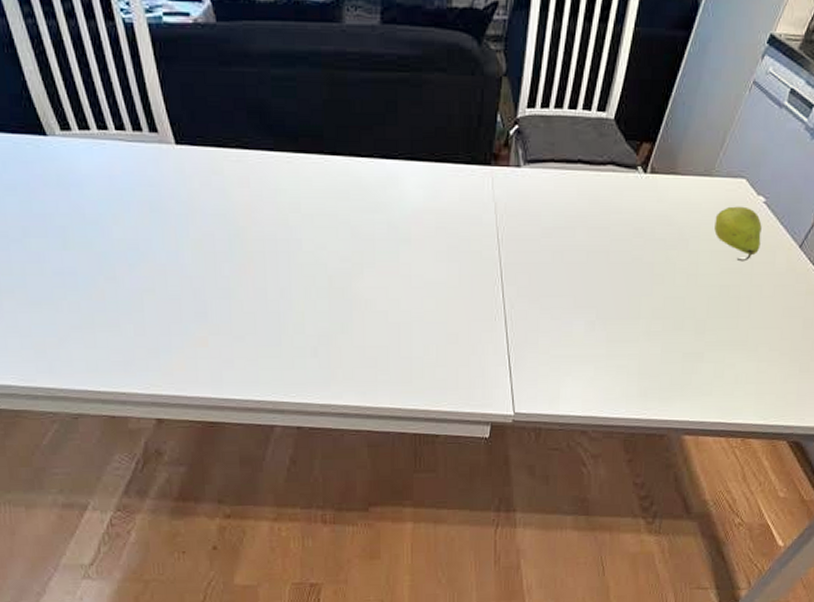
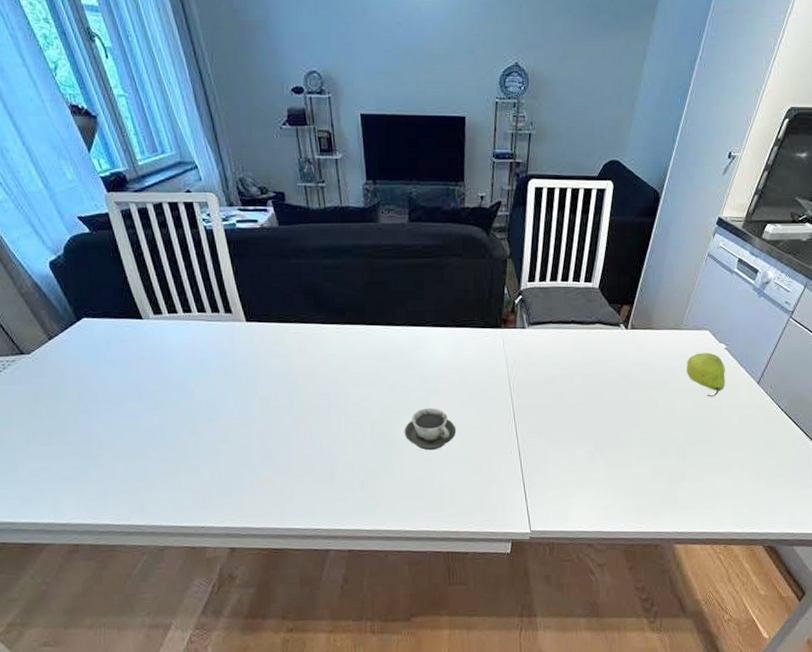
cup: none [367,261,431,313] -> present [404,408,457,451]

